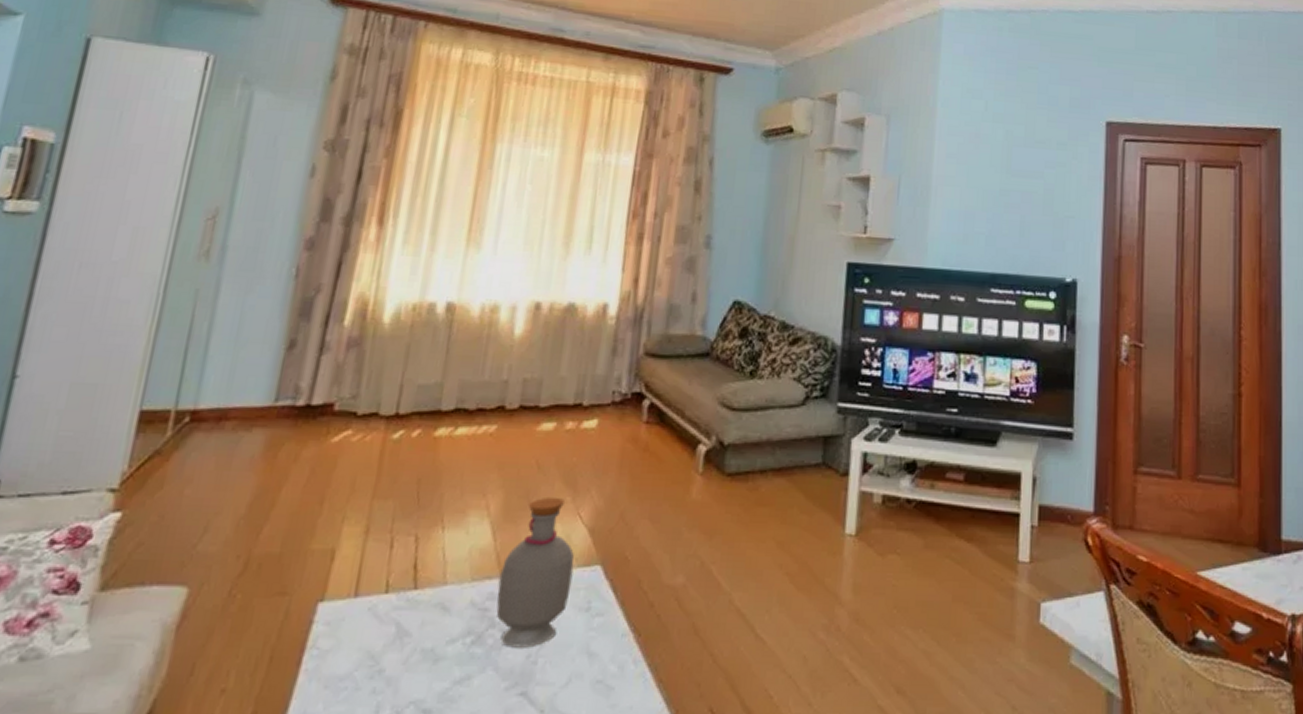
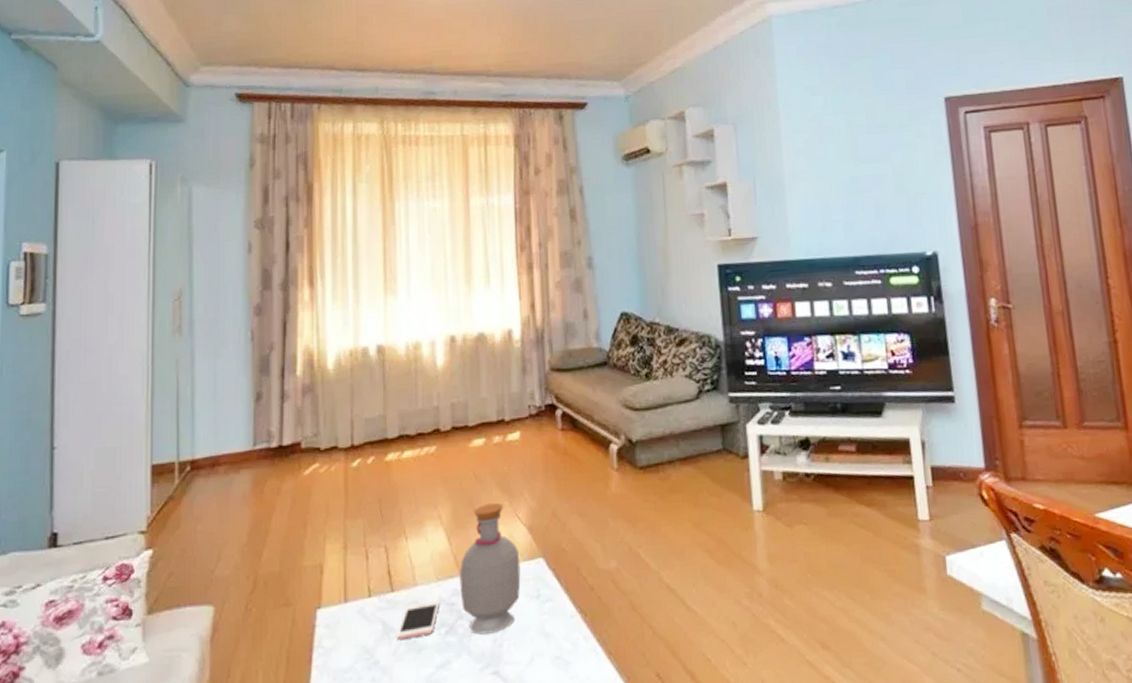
cell phone: none [411,603,472,646] -> present [397,600,441,639]

